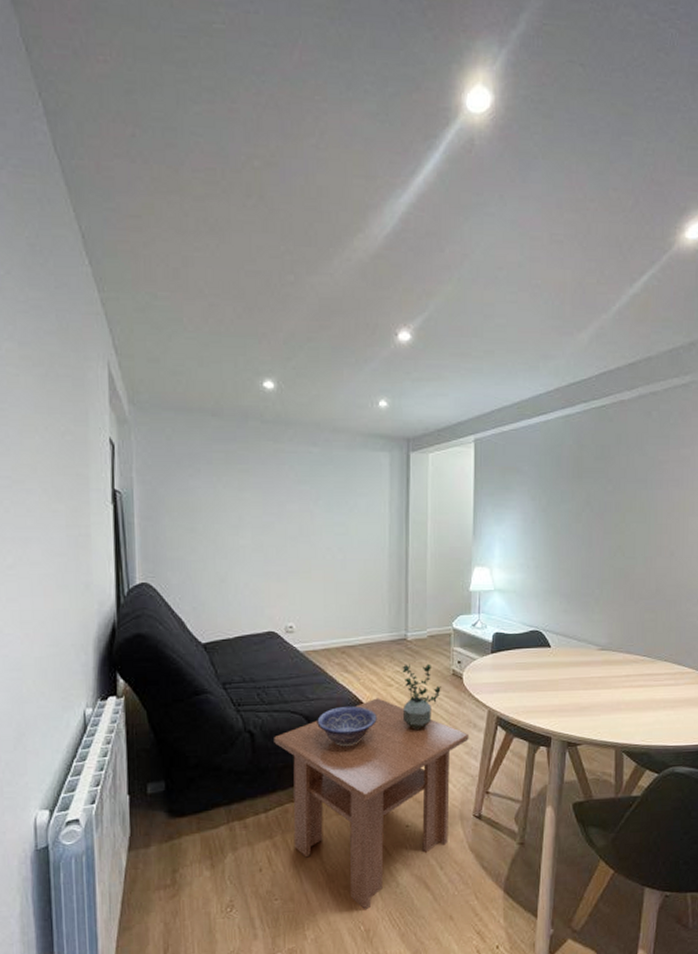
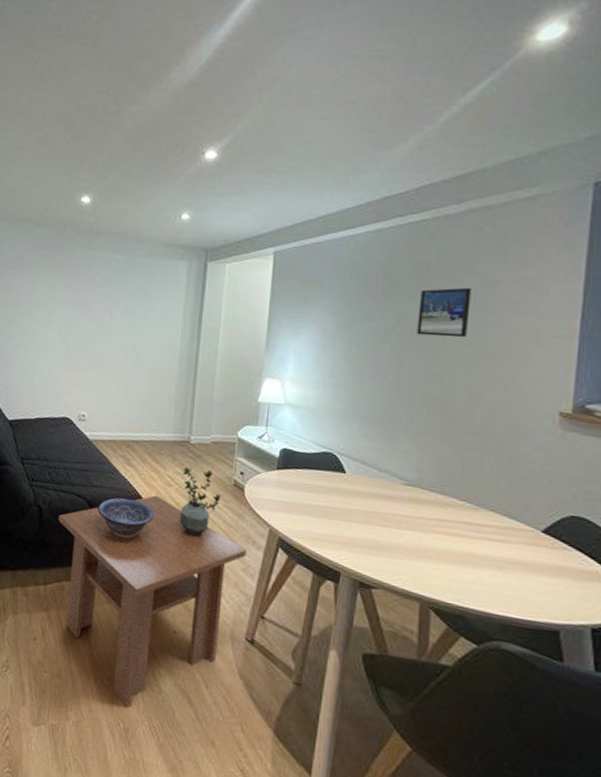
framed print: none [603,468,644,514] -> present [417,287,472,338]

